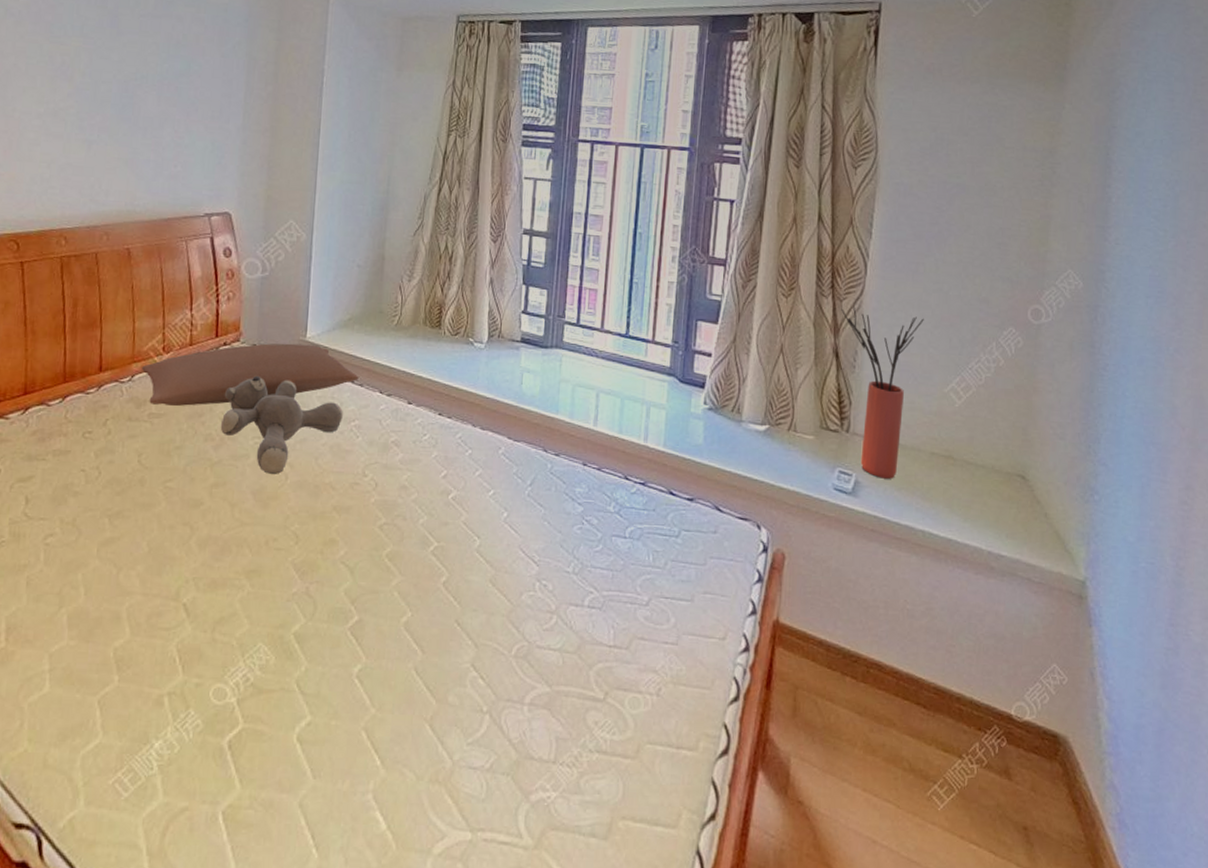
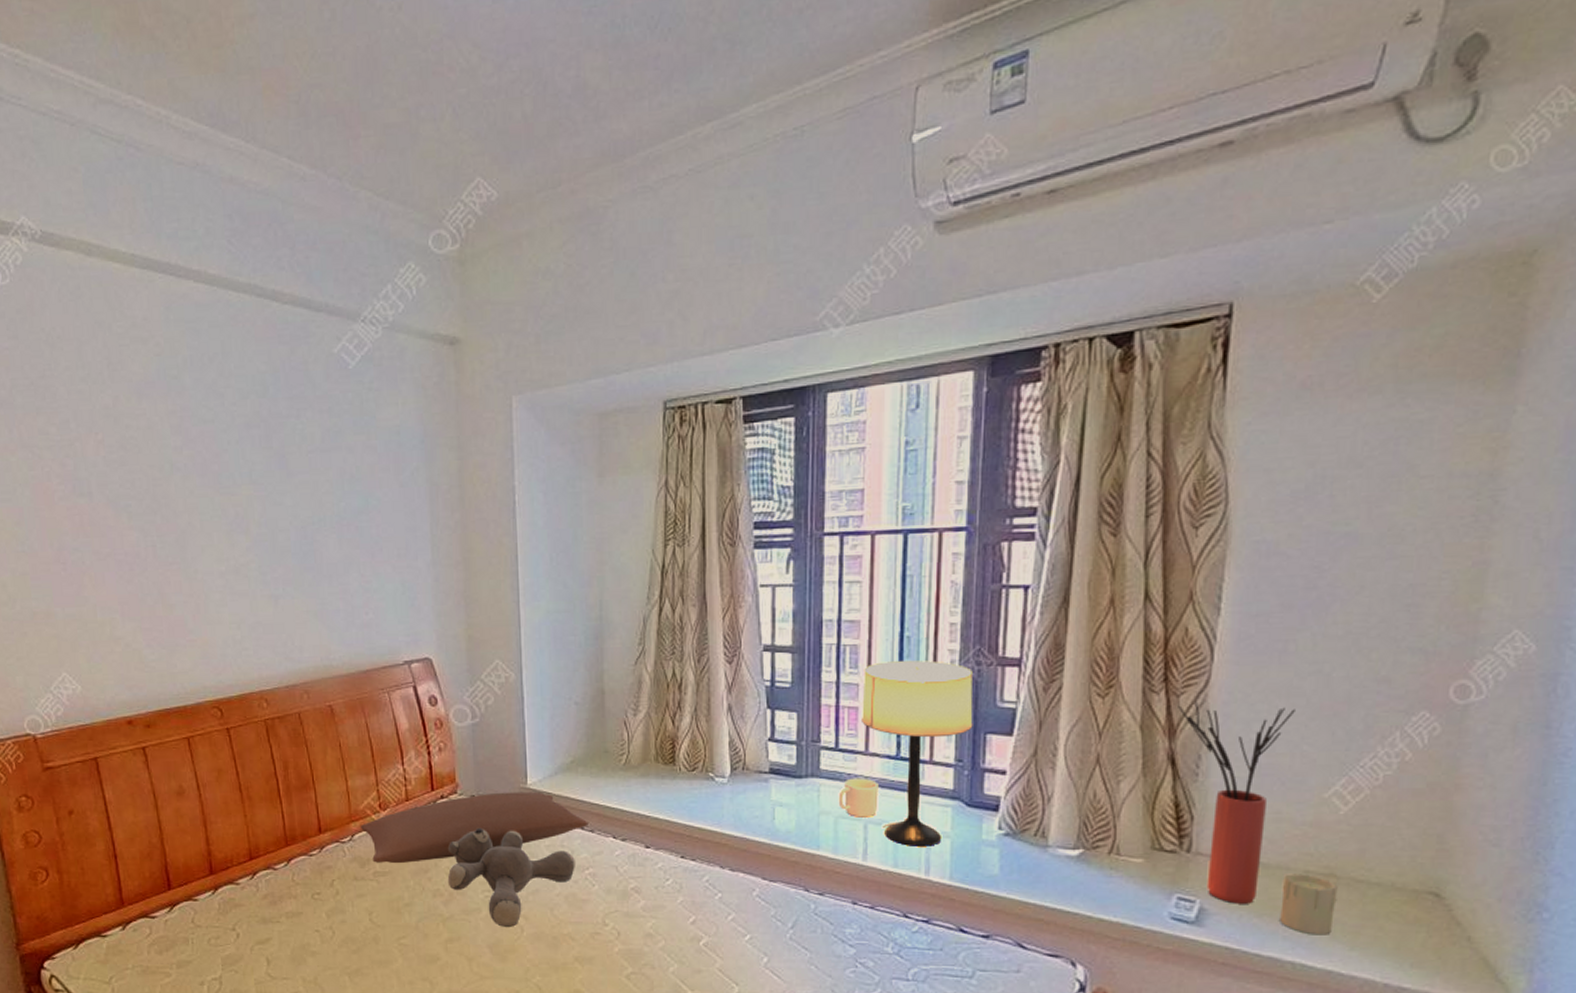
mug: none [576,351,610,387] -> present [838,778,879,818]
table lamp: none [600,252,689,416] -> present [862,660,973,846]
candle: none [914,454,955,508] -> present [1280,874,1338,935]

